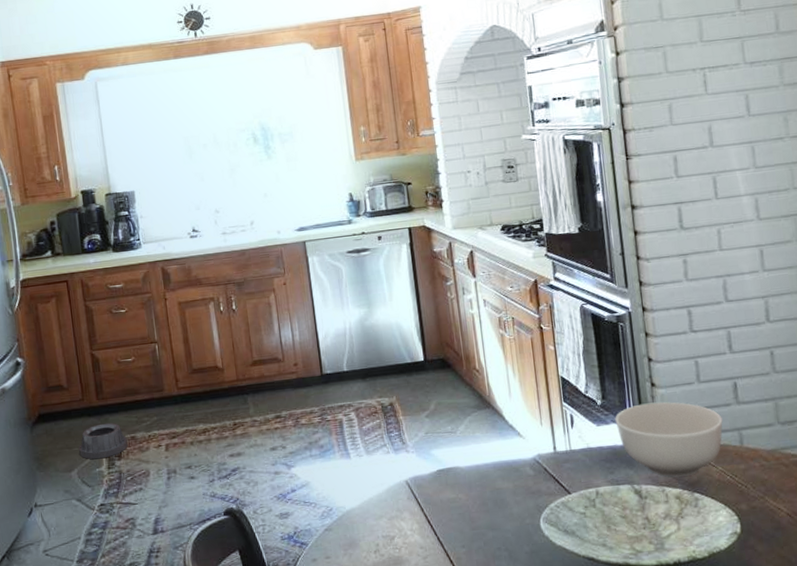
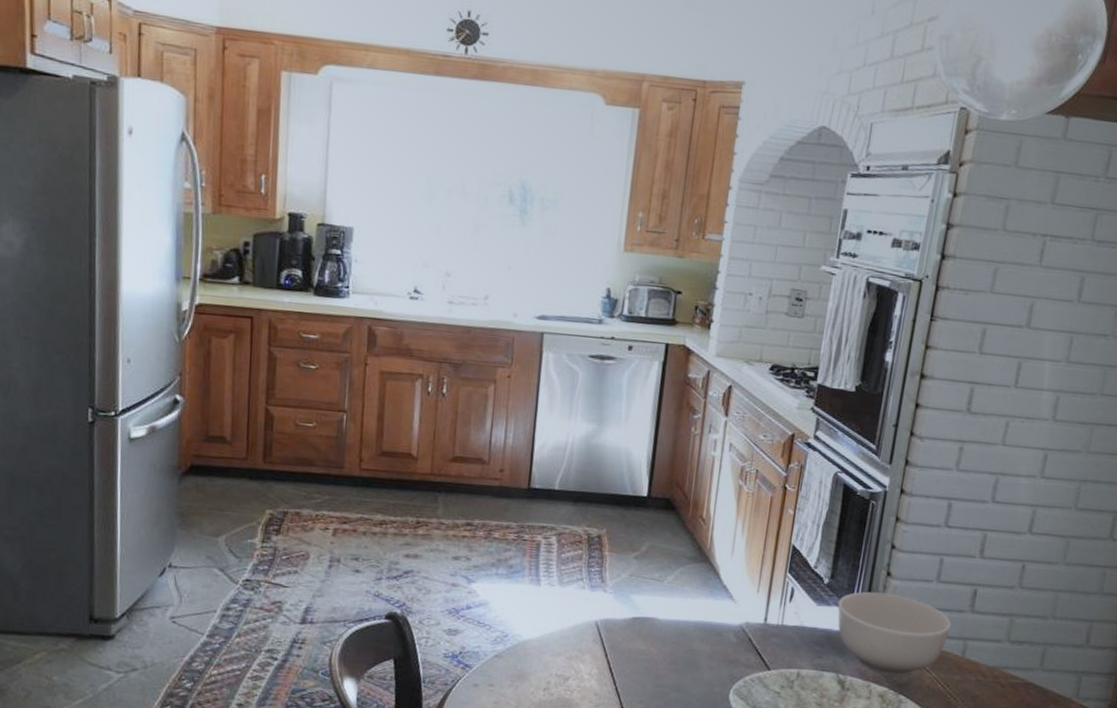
pet bowl: present [78,422,128,460] -> none [231,490,290,530]

